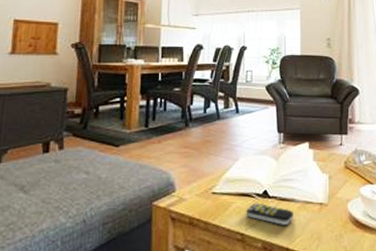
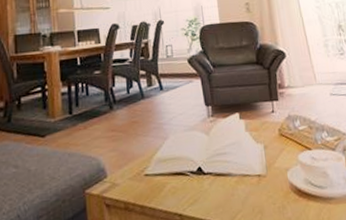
remote control: present [246,203,293,225] -> none [182,180,232,202]

